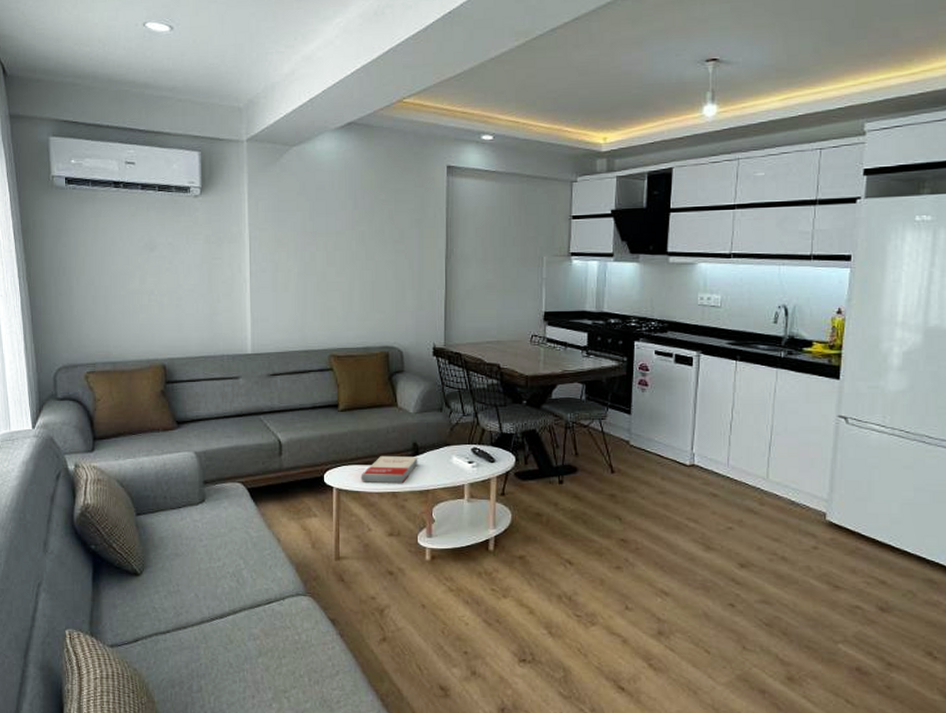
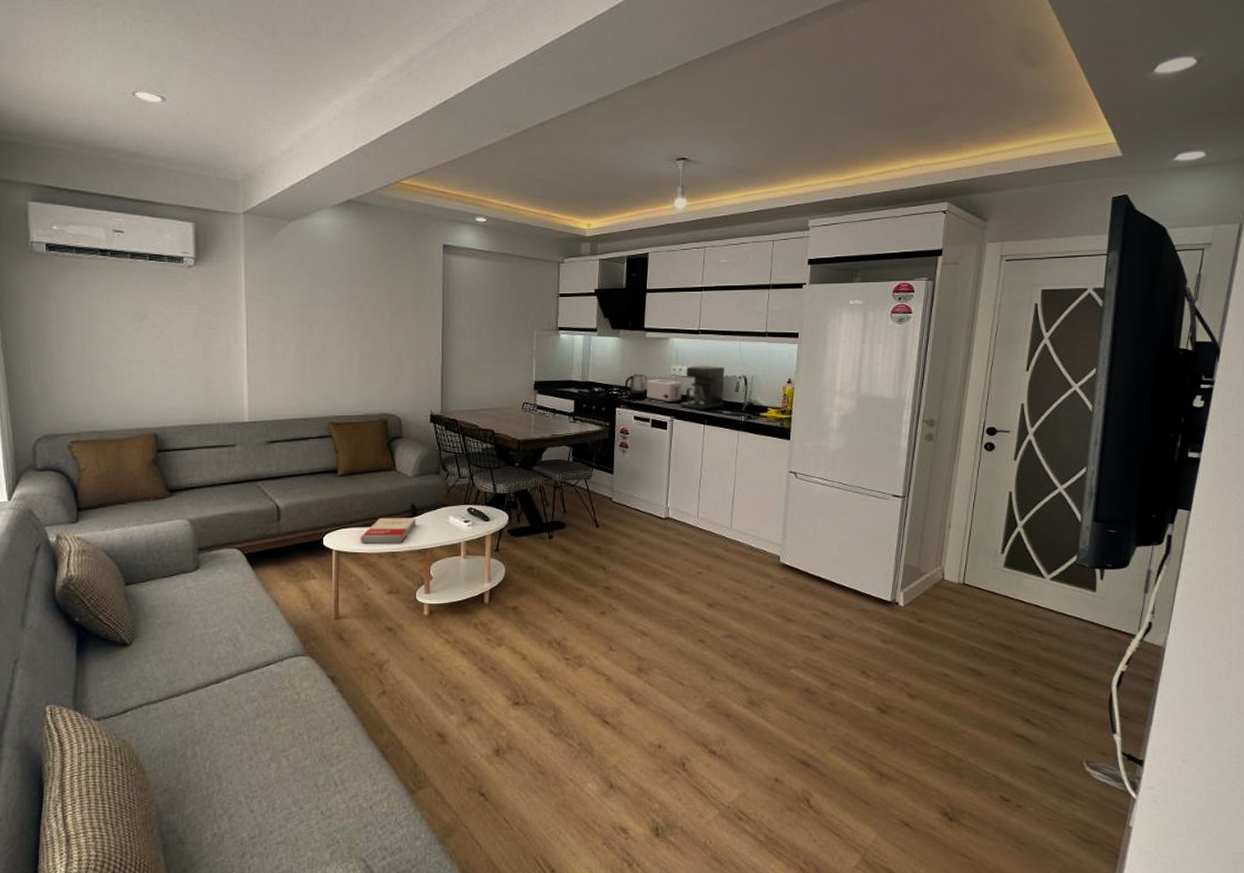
kettle: none [645,302,671,330] -> present [625,373,648,398]
toaster: none [669,309,711,337] -> present [647,379,682,403]
coffee maker: none [708,293,762,344] -> present [680,365,725,410]

